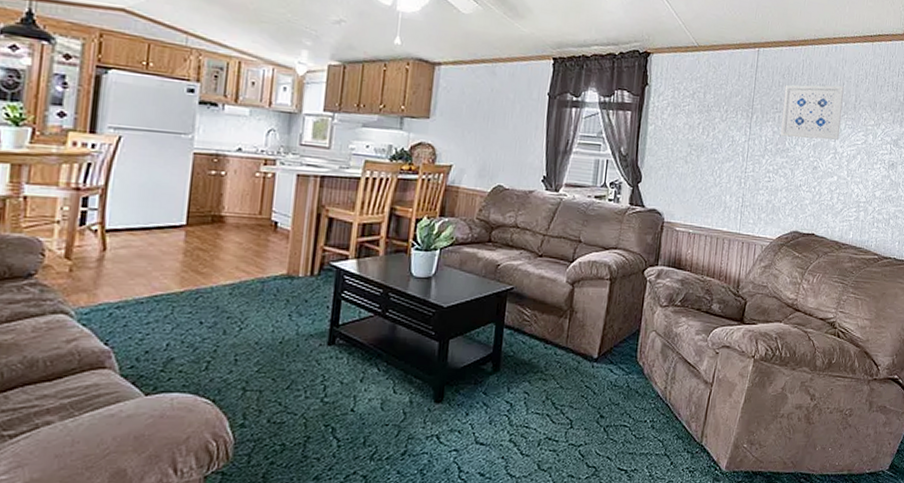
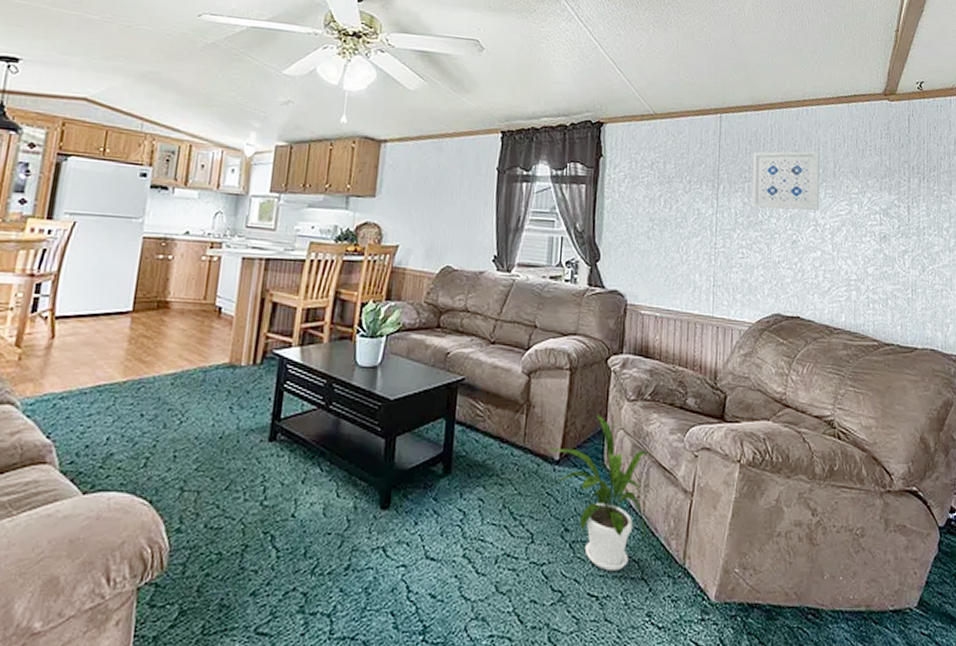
house plant: none [588,318,681,450] -> present [548,414,653,572]

